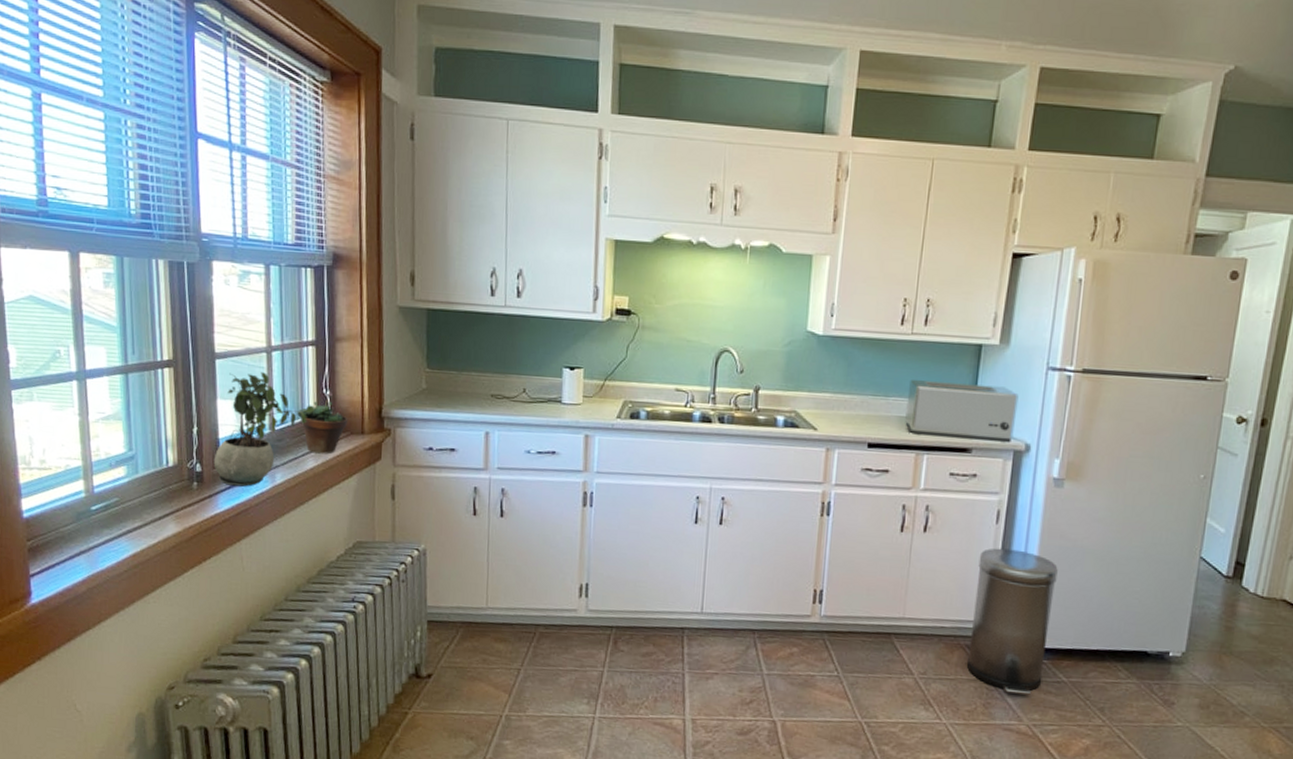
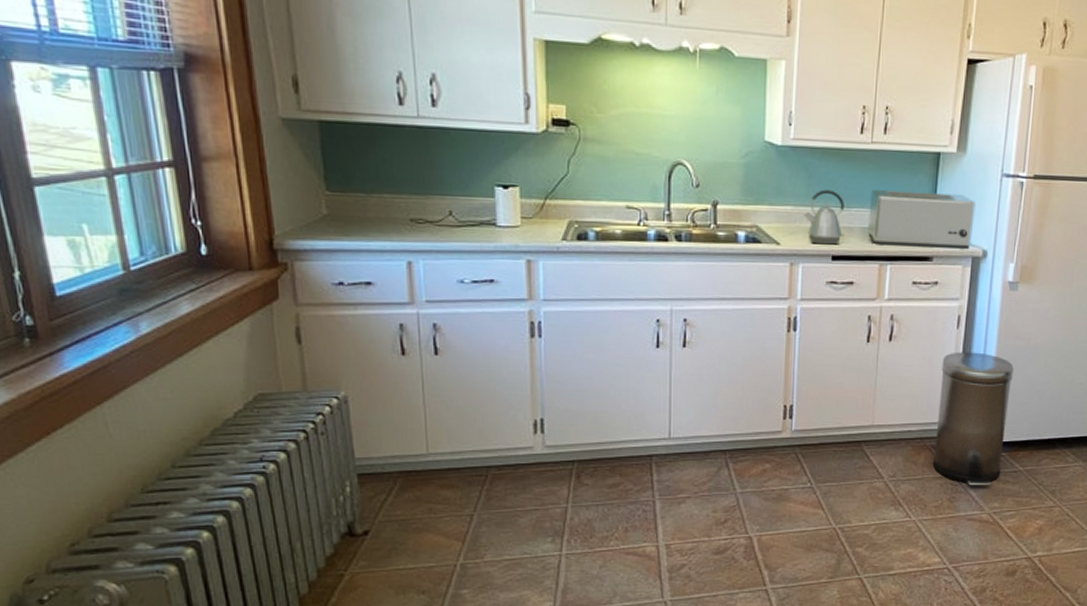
potted plant: present [213,372,315,488] -> none [49,201,183,342]
succulent plant: present [297,389,349,455] -> none [159,218,230,296]
kettle: none [841,378,883,434] -> present [804,189,844,246]

